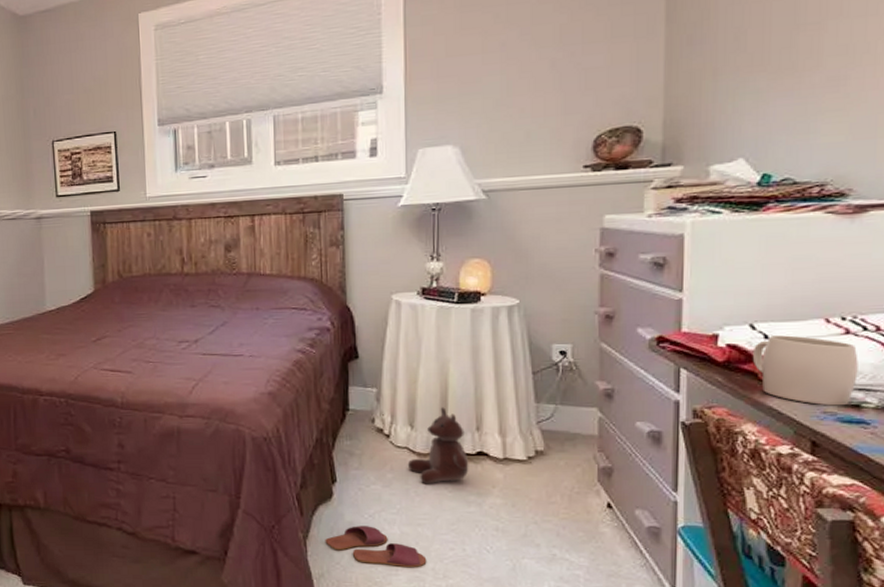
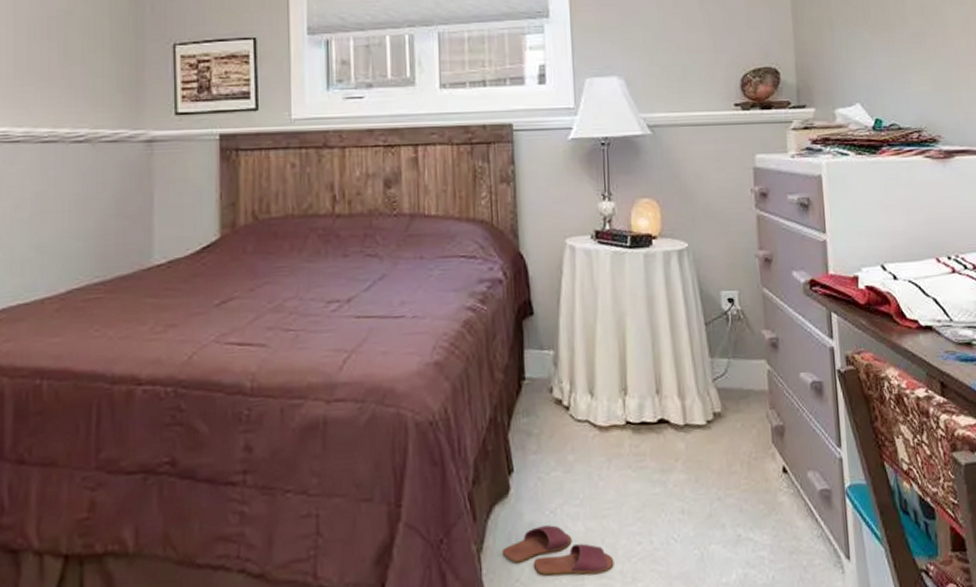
teddy bear: present [407,407,469,484] -> none [588,369,652,465]
mug: present [752,335,858,406] -> none [886,275,966,345]

